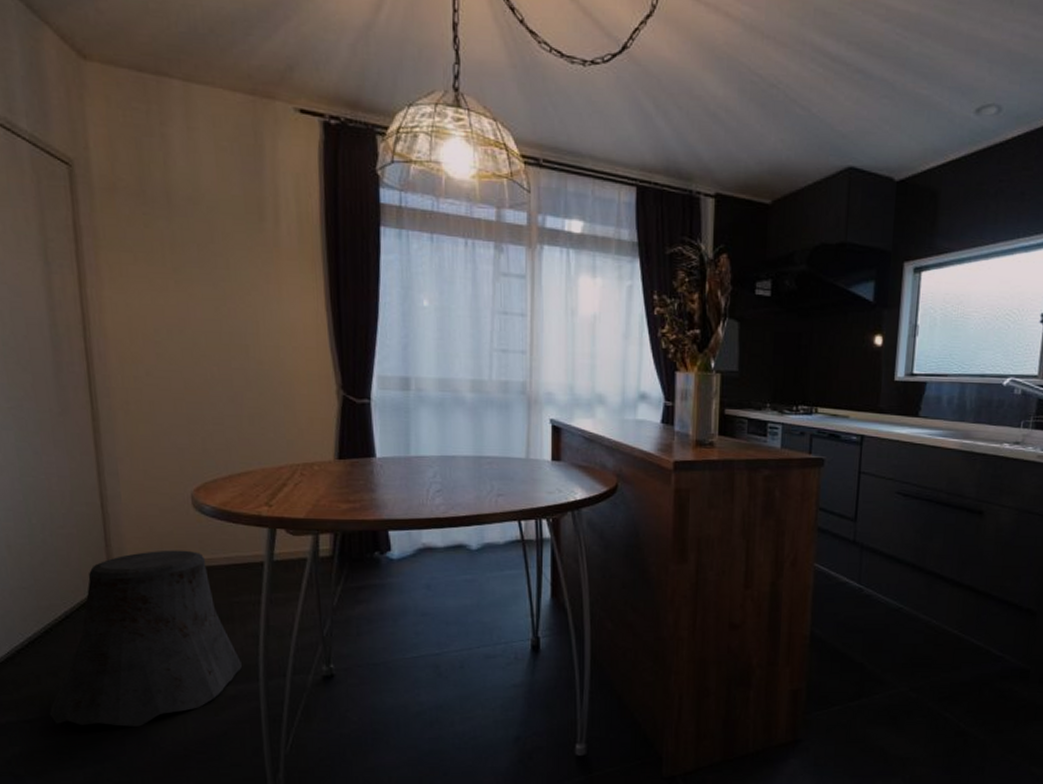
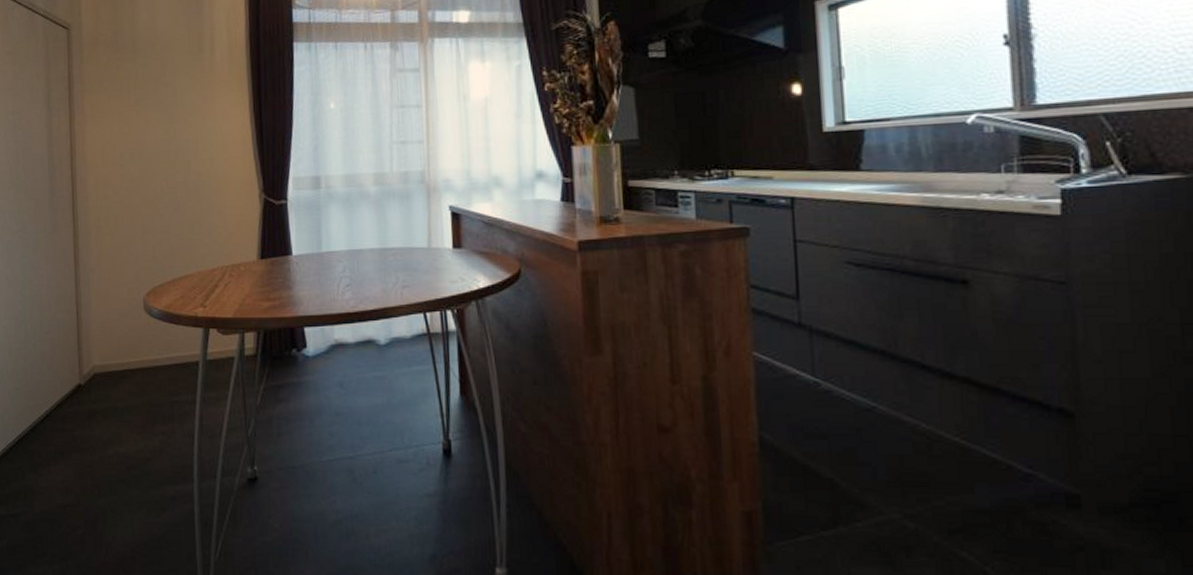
stool: present [49,550,243,727] -> none [29,351,180,525]

